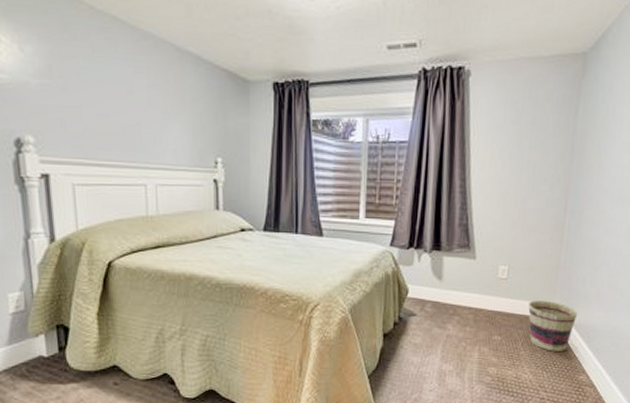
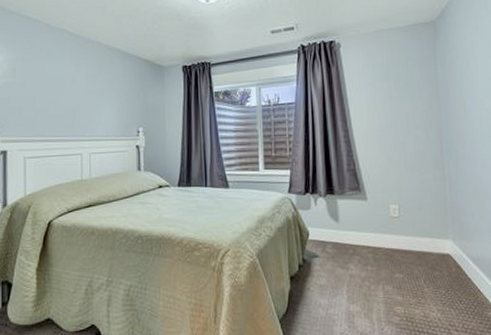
basket: present [528,300,578,351] -> none [424,236,474,287]

